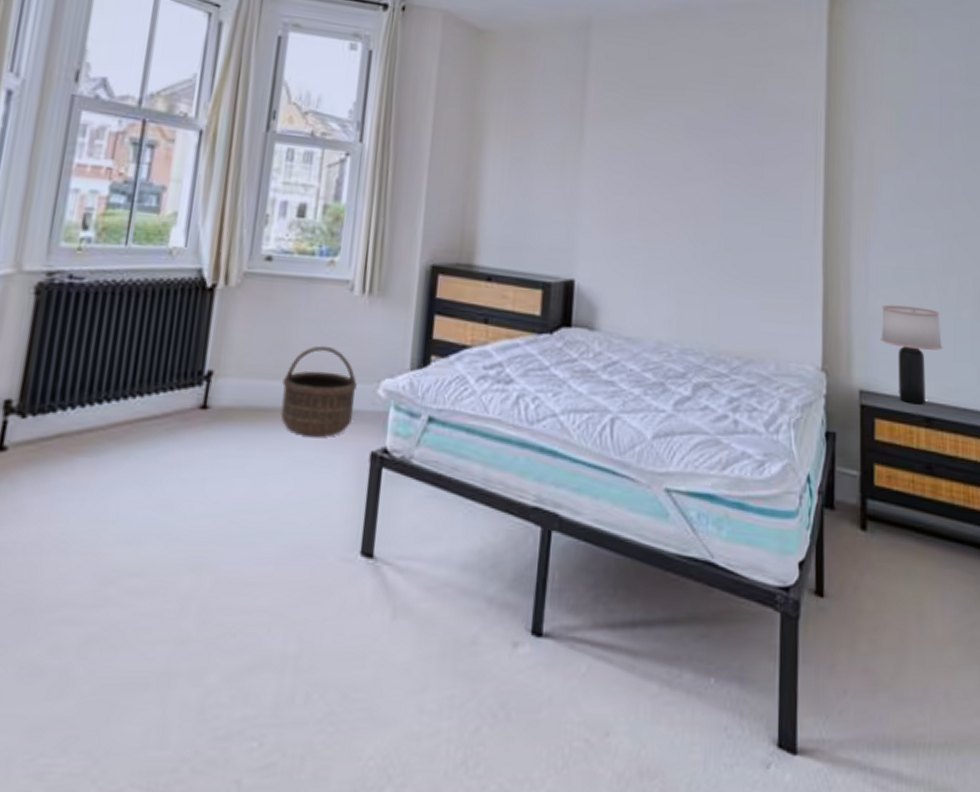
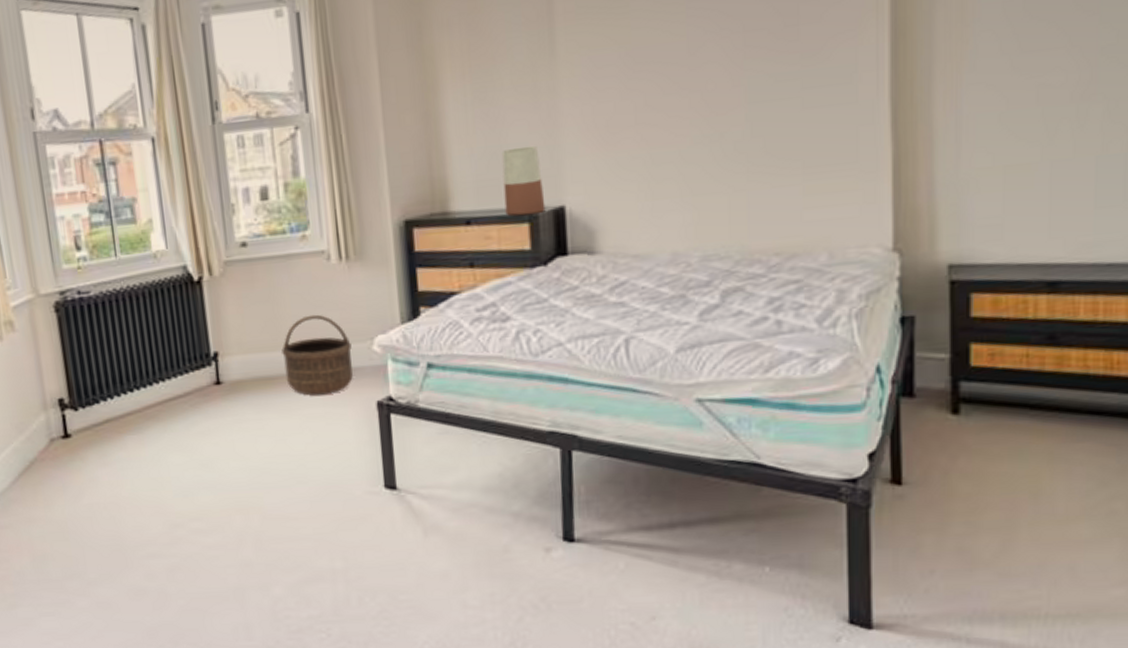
vase: none [523,217,559,284] -> present [501,145,546,217]
table lamp: present [880,304,943,405] -> none [978,151,1077,270]

